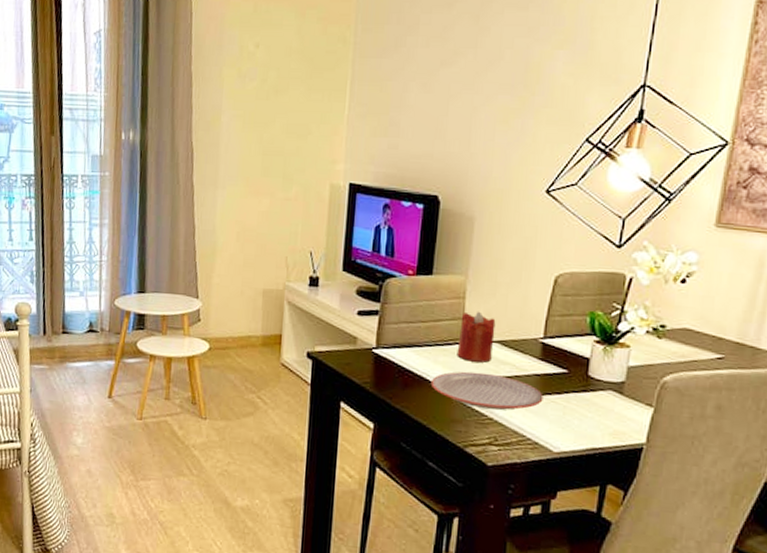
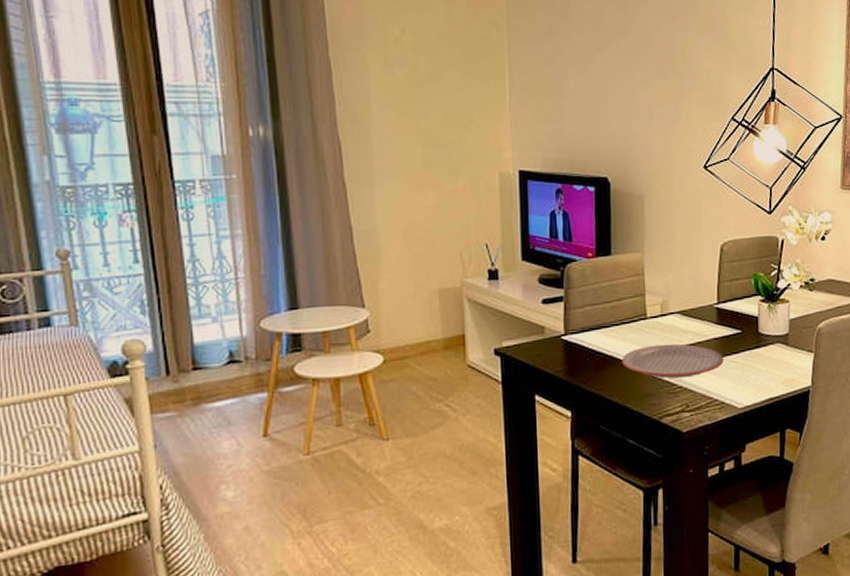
candle: present [457,311,496,363] -> none [642,285,675,335]

